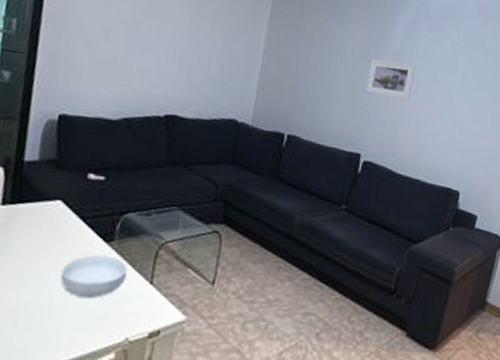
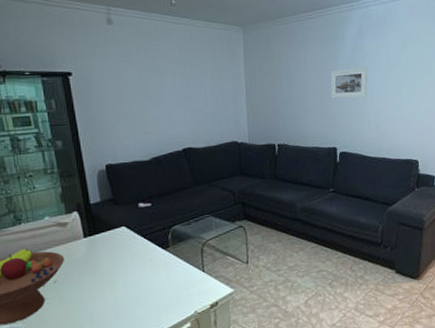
cereal bowl: present [60,254,129,299] -> none [138,257,185,291]

